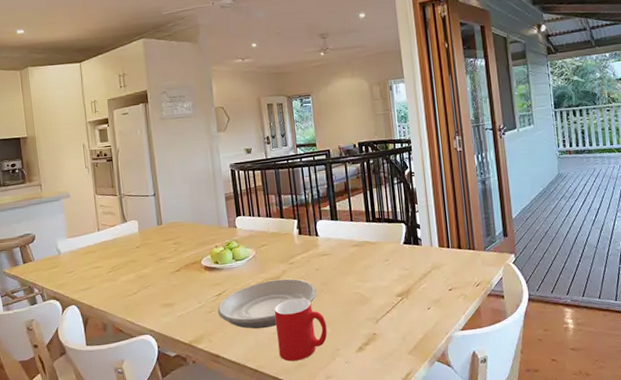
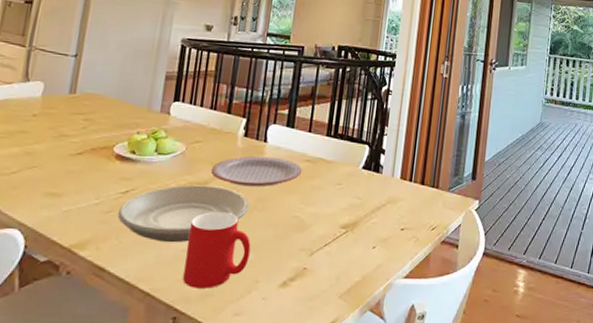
plate: none [279,247,353,275] -> present [210,156,303,187]

